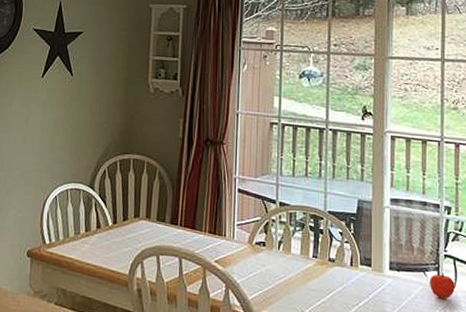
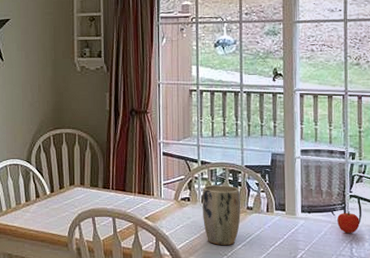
plant pot: none [279,229,321,301] -> present [202,184,241,245]

